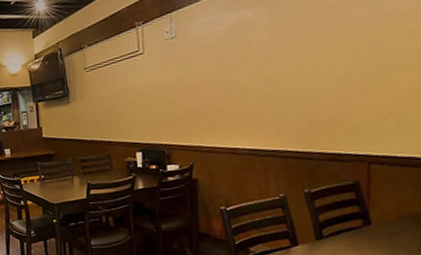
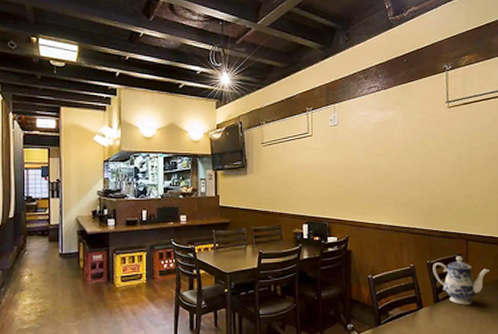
teapot: none [314,183,406,243] -> present [433,256,489,305]

